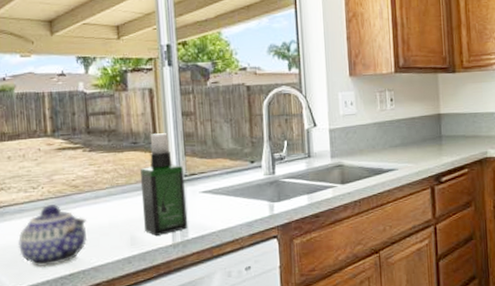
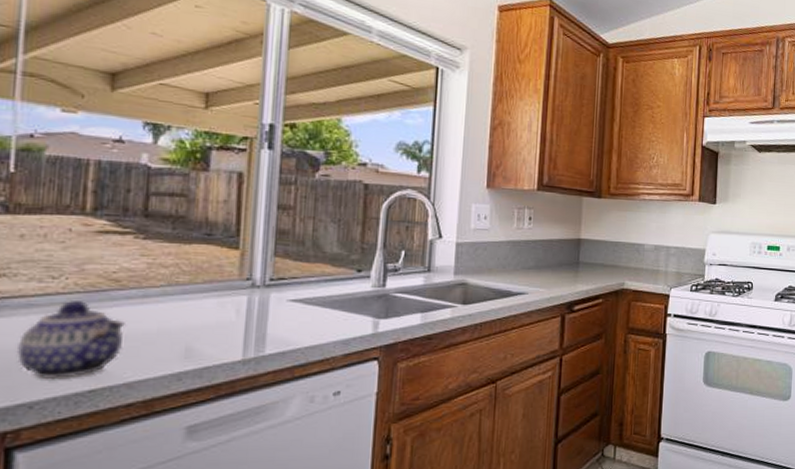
spray bottle: present [139,133,187,236] -> none [206,226,270,348]

